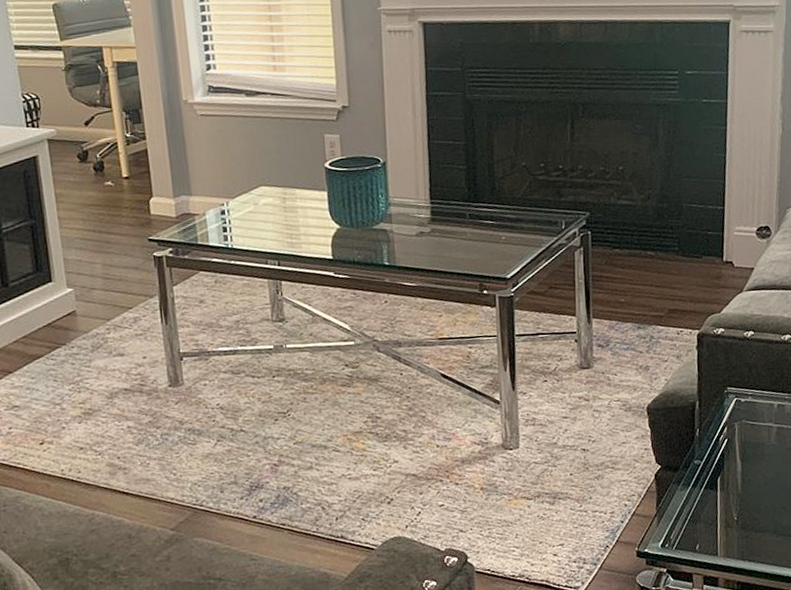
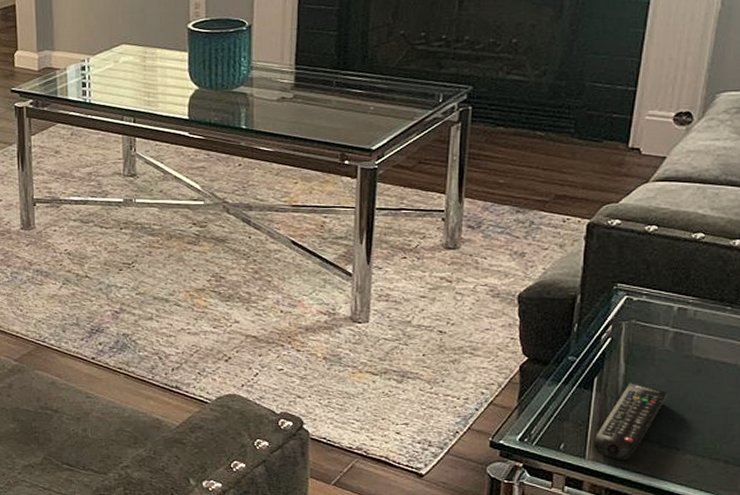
remote control: none [723,479,779,554] -> present [594,383,669,461]

